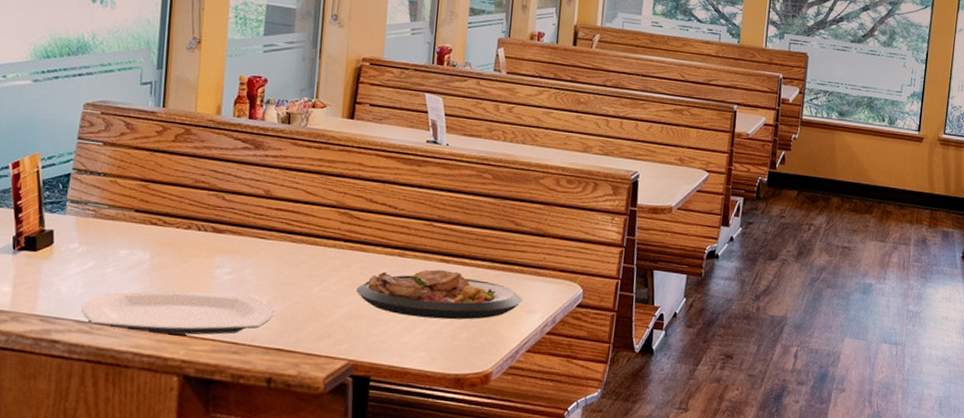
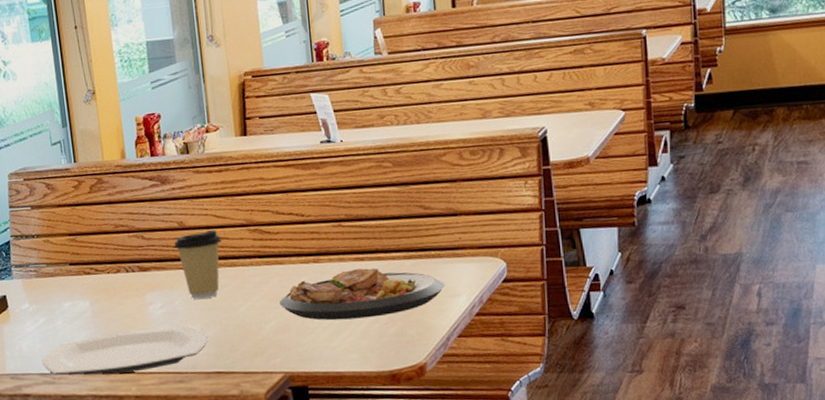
coffee cup: none [255,204,308,272] -> present [174,229,222,299]

